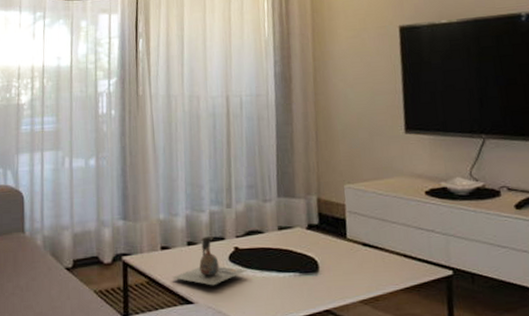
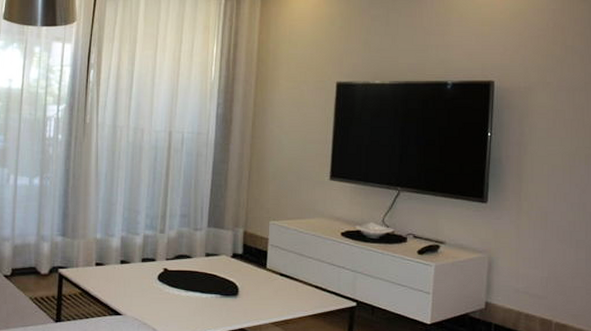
decorative vase: present [172,236,248,286] -> none [104,257,174,301]

